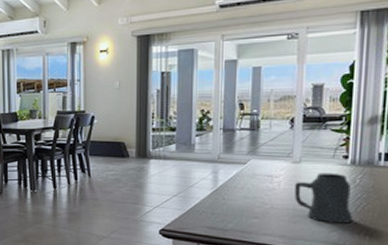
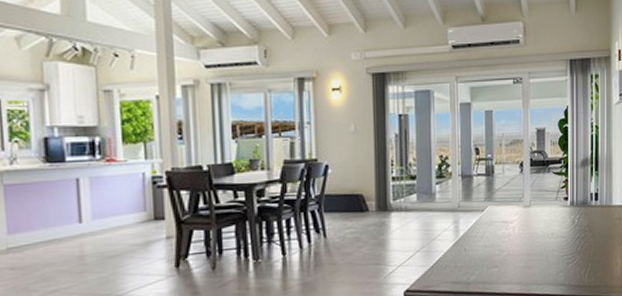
mug: present [295,173,354,223] -> none [527,214,575,265]

